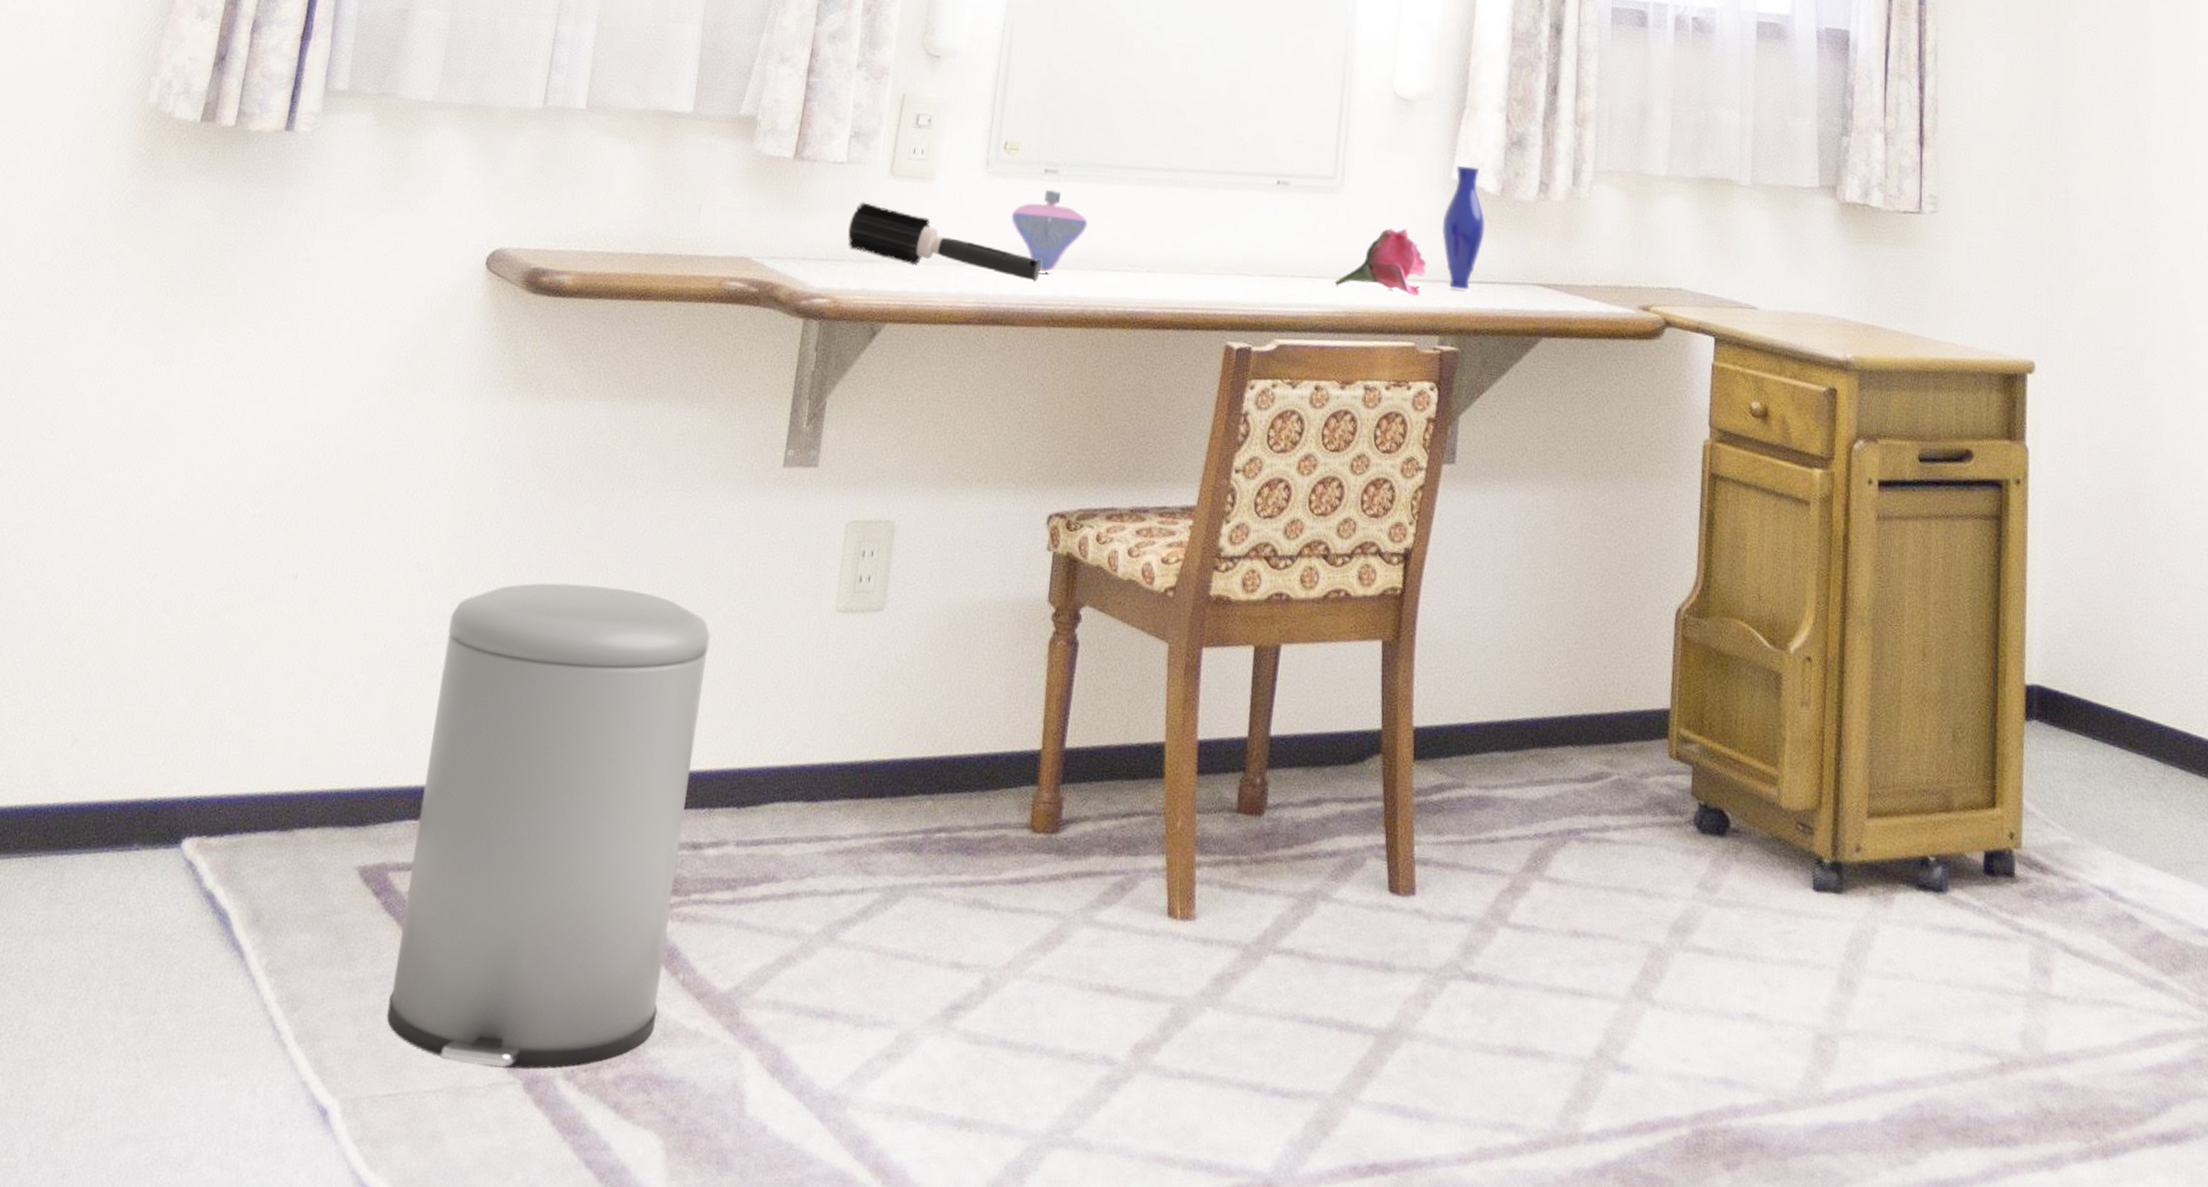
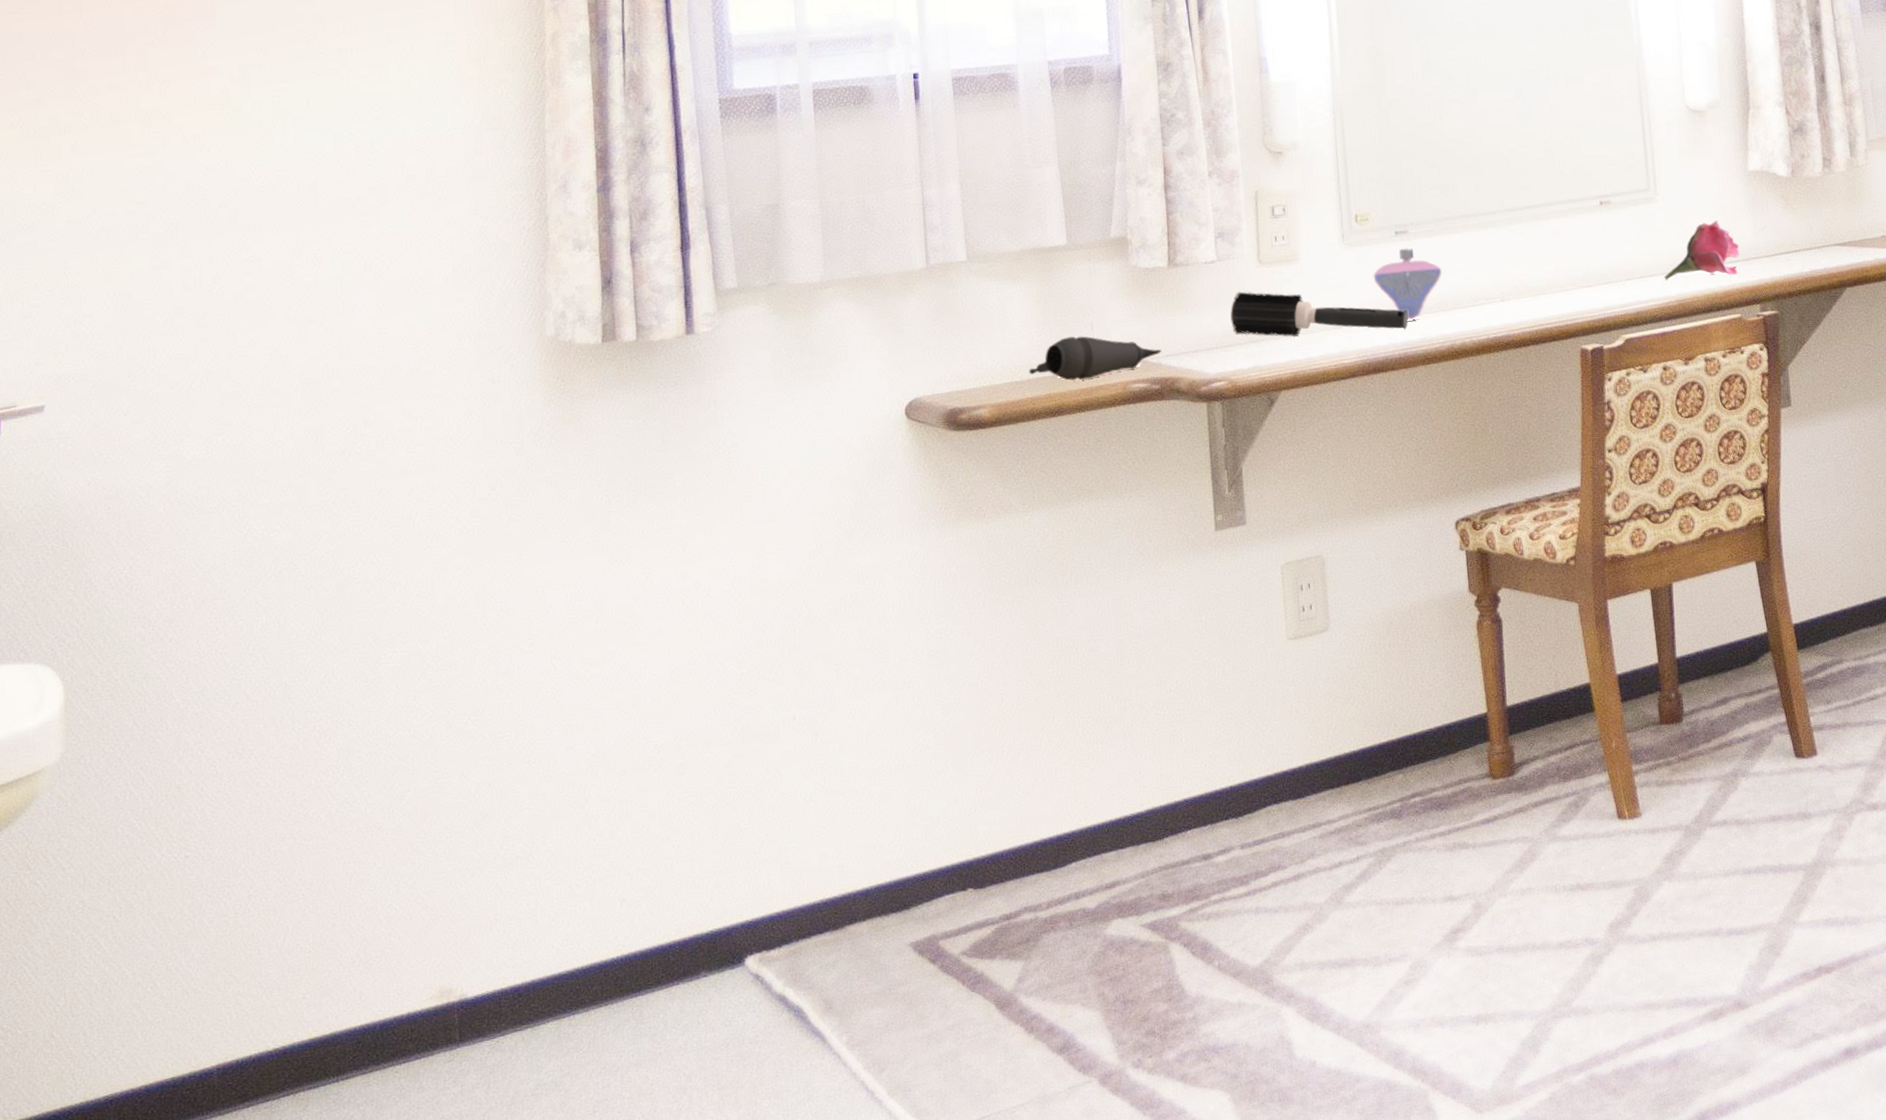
pedal bin: present [387,583,710,1068] -> none [944,661,1202,1077]
hair dryer: none [623,214,768,266] -> present [1029,336,1162,381]
vase: present [1441,165,1486,291] -> none [1746,157,1784,263]

